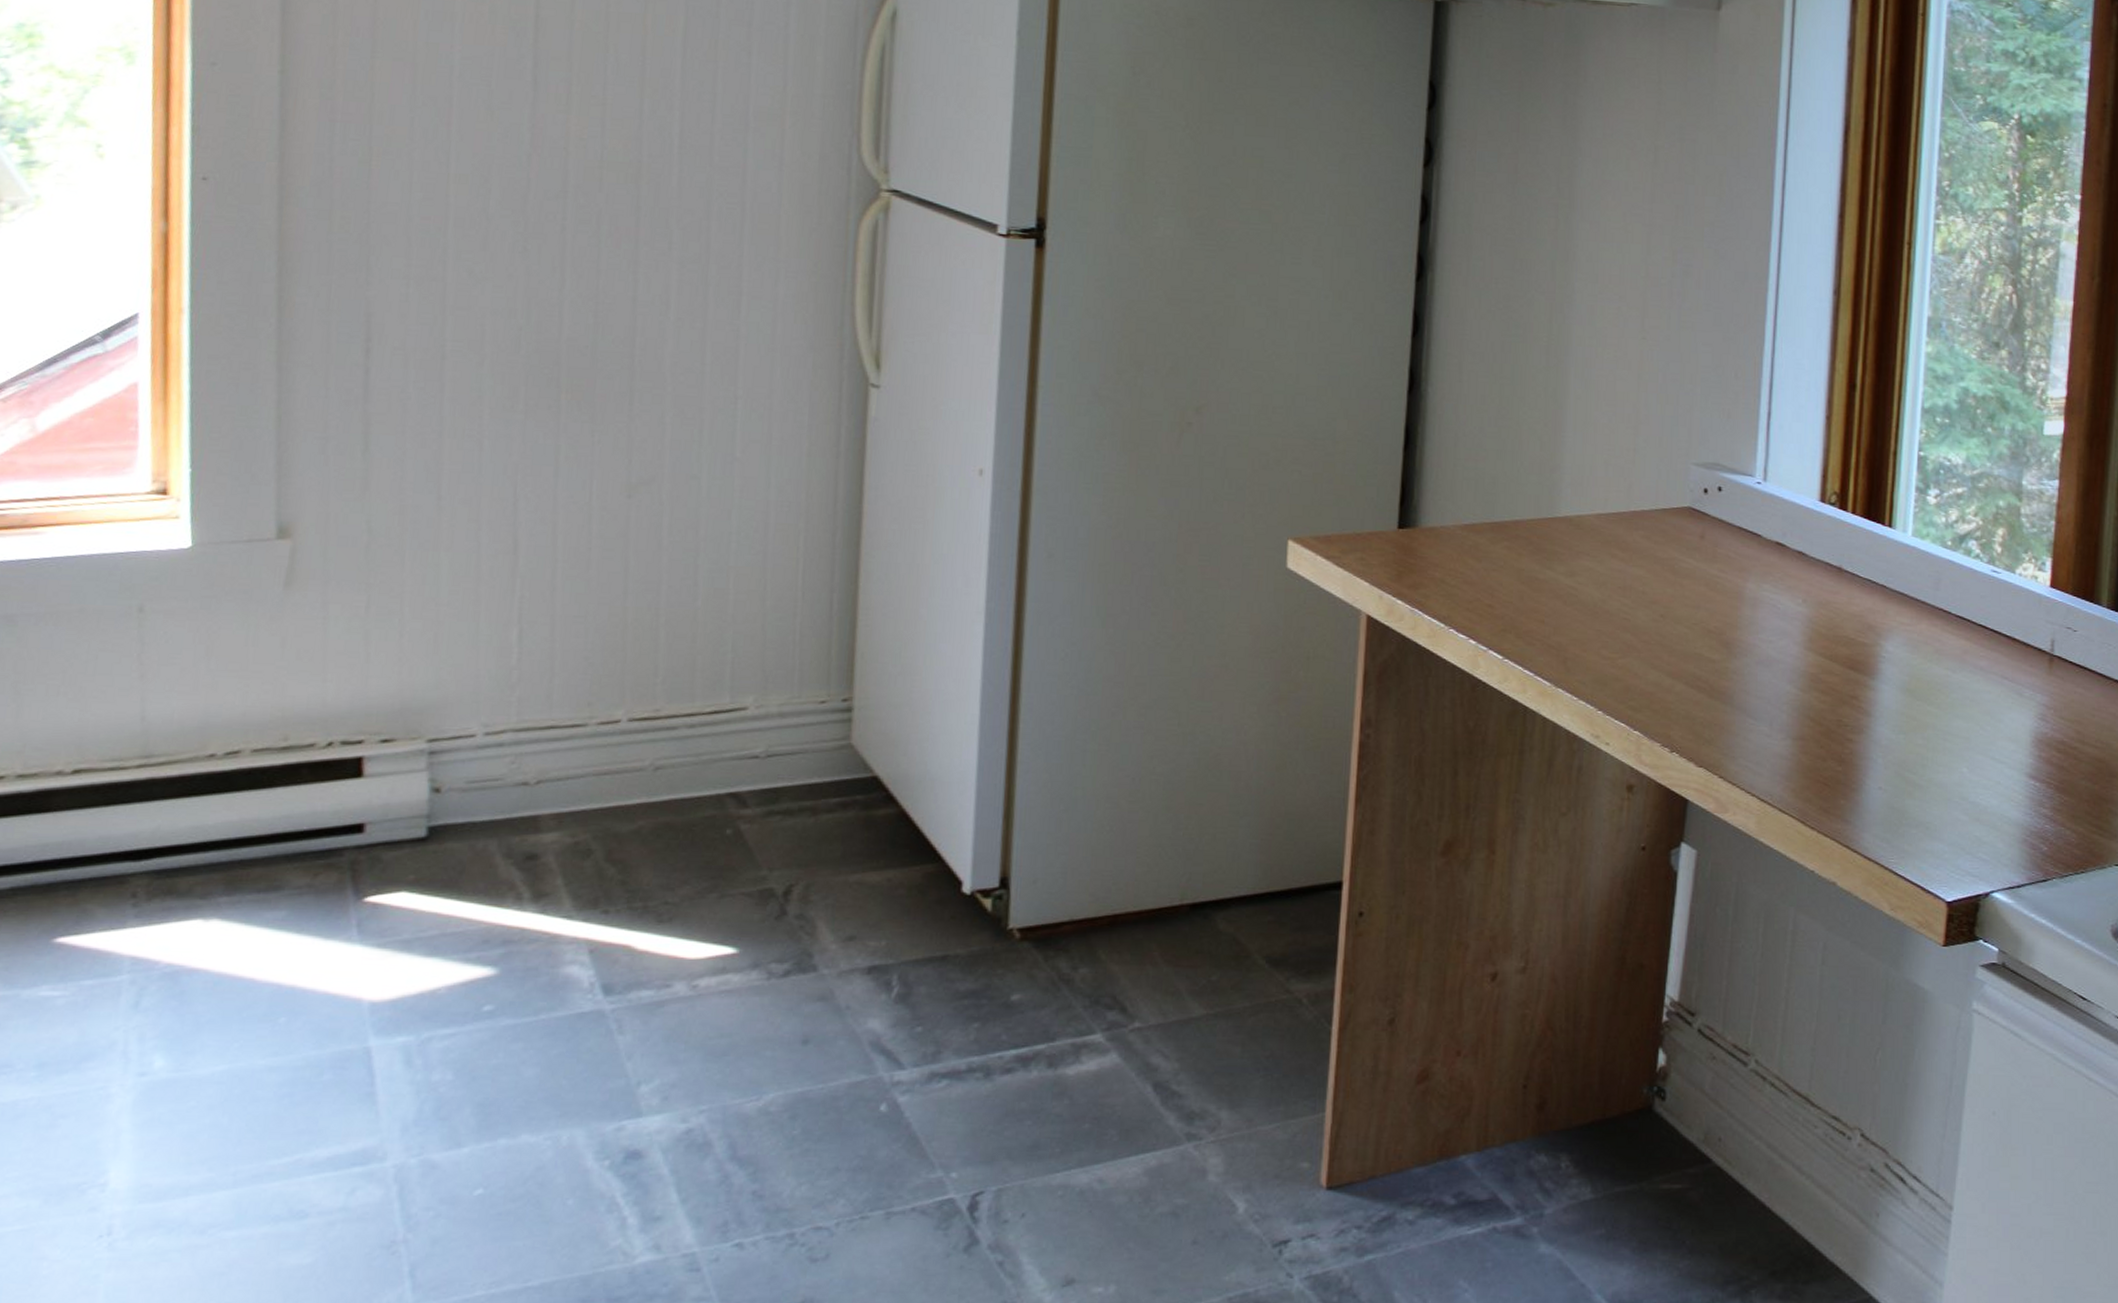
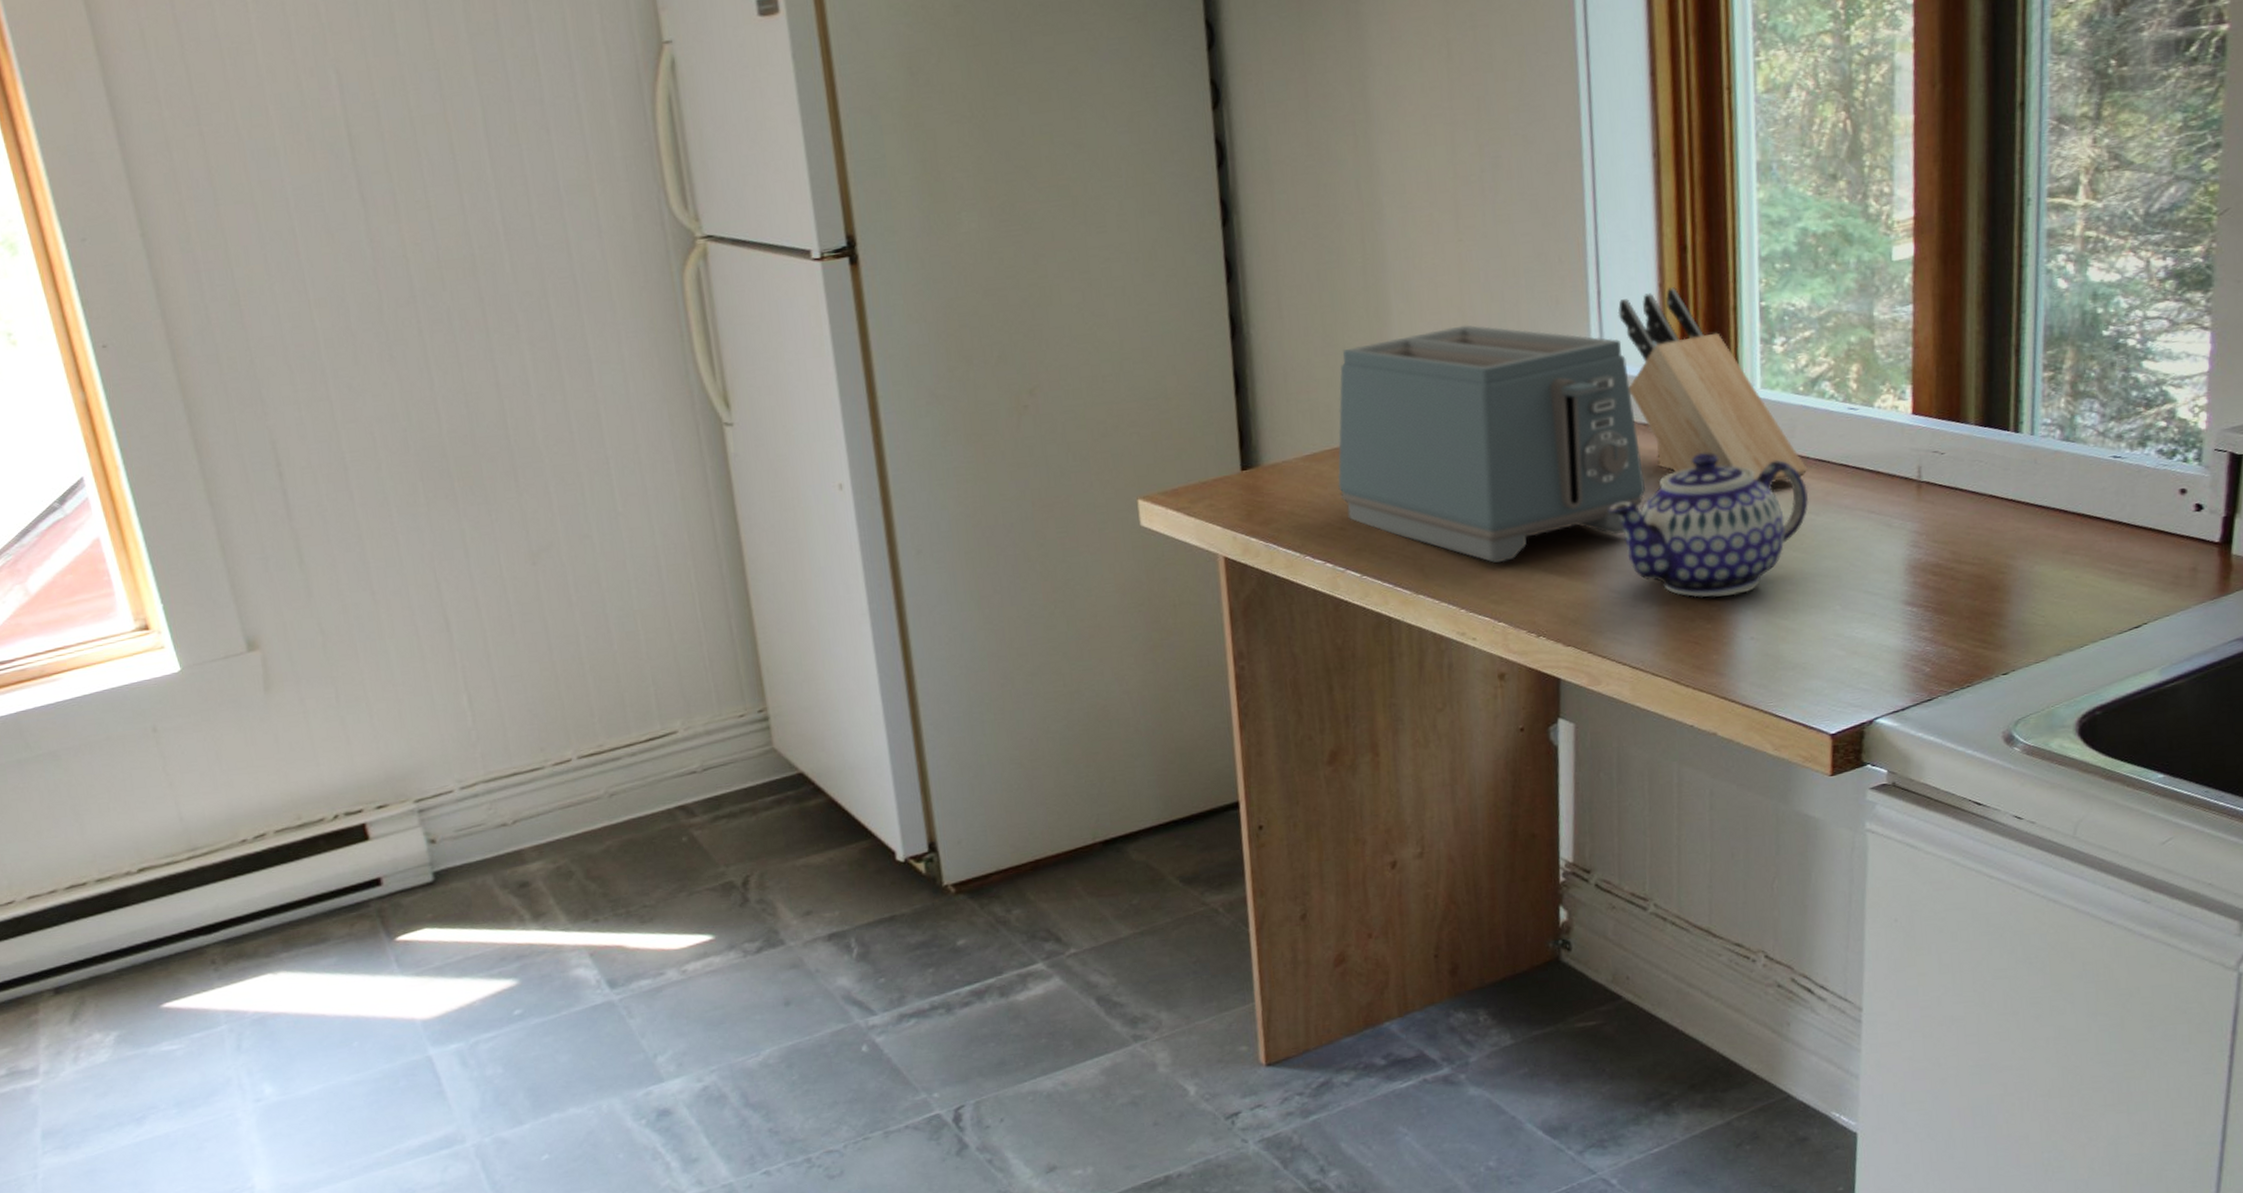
toaster: none [1493,421,1793,669] -> present [1337,325,1646,563]
teapot: none [1753,590,1947,741] -> present [1607,452,1809,598]
knife block: none [1785,422,1949,632] -> present [1617,287,1808,483]

